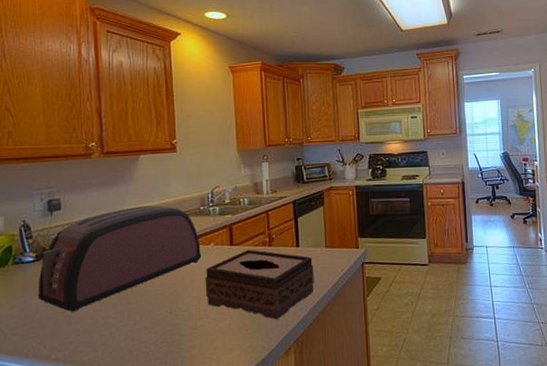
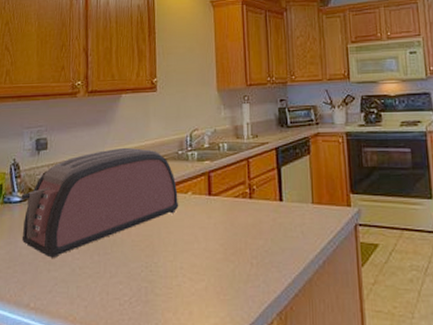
tissue box: present [205,249,314,320] -> none [181,200,300,286]

